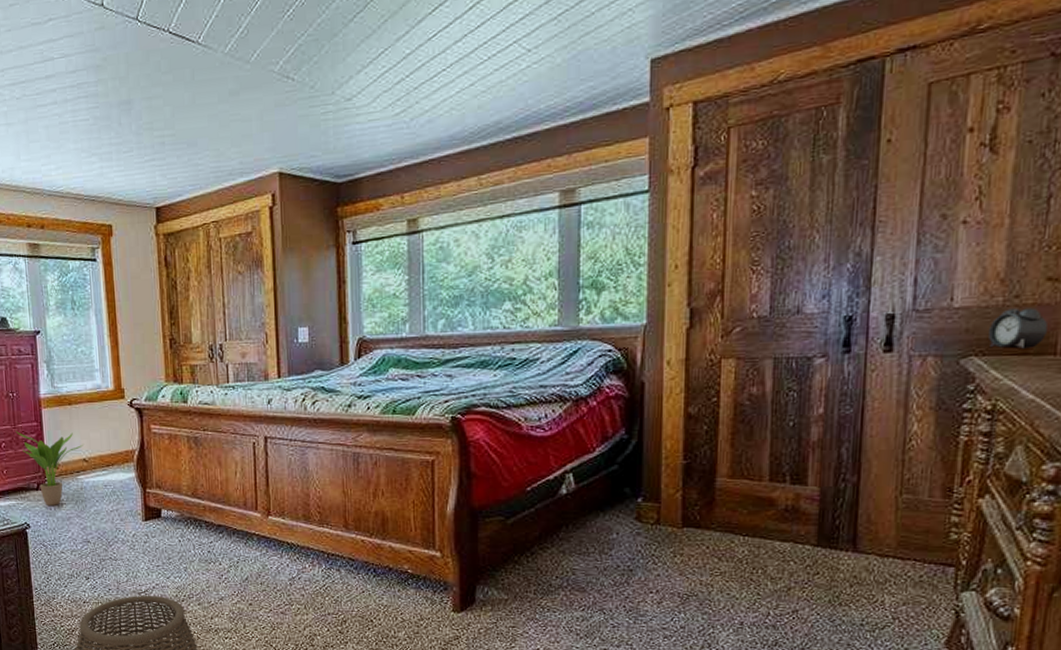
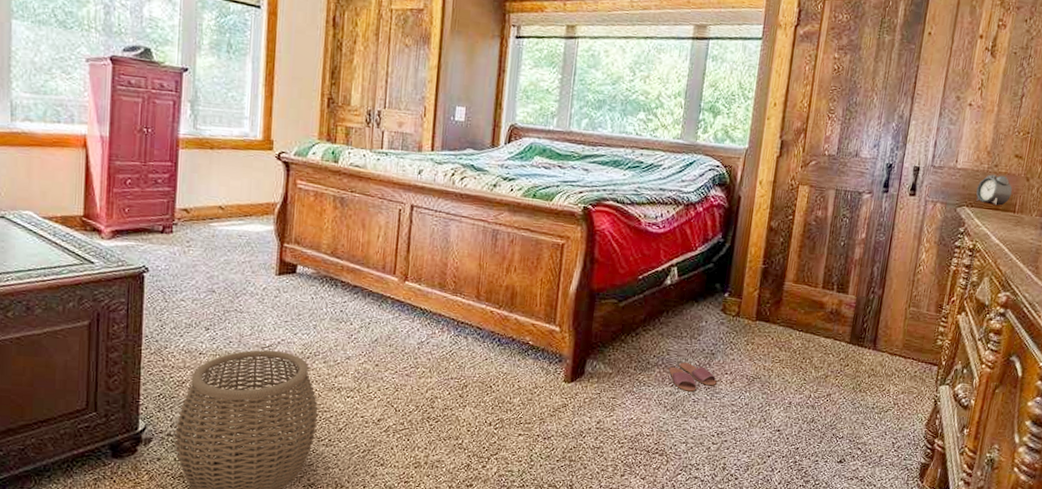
potted plant: present [15,430,83,505] -> none [145,167,221,251]
slippers: none [577,582,639,616] -> present [669,362,717,392]

